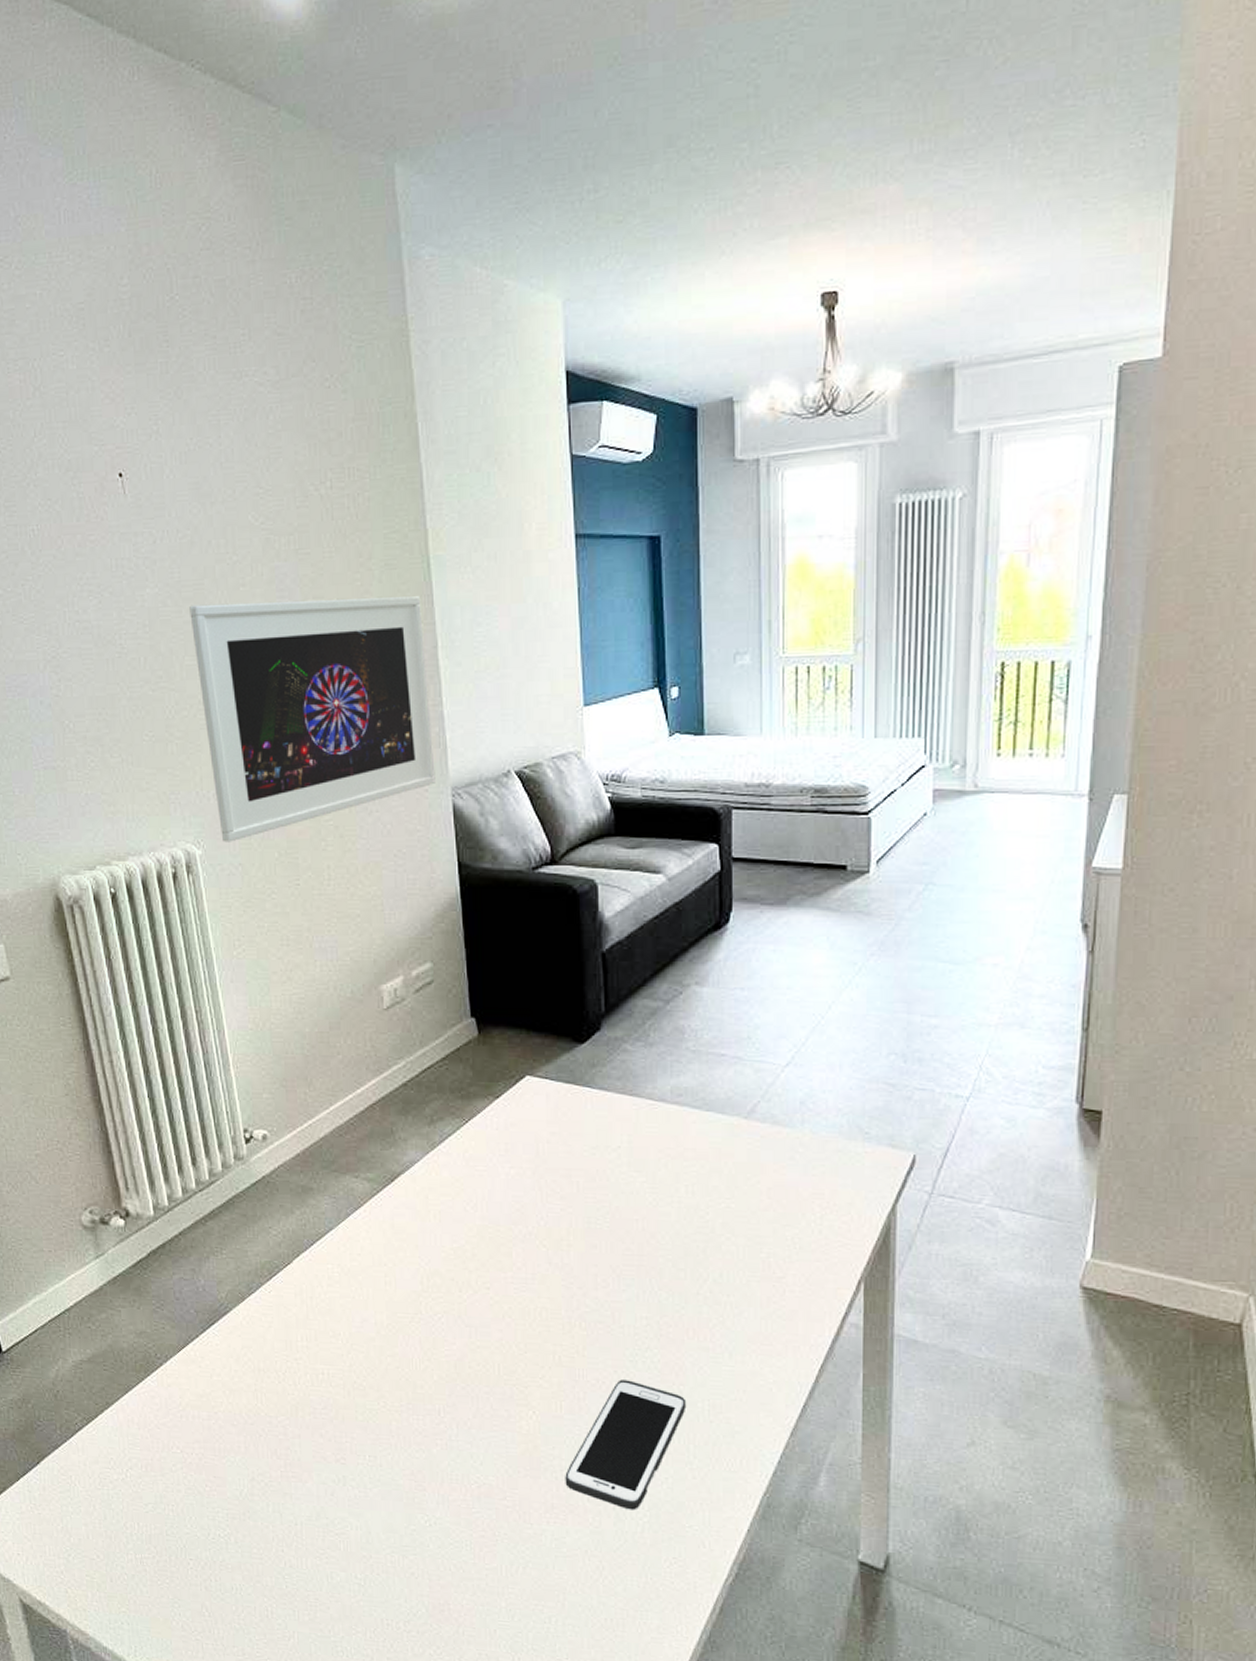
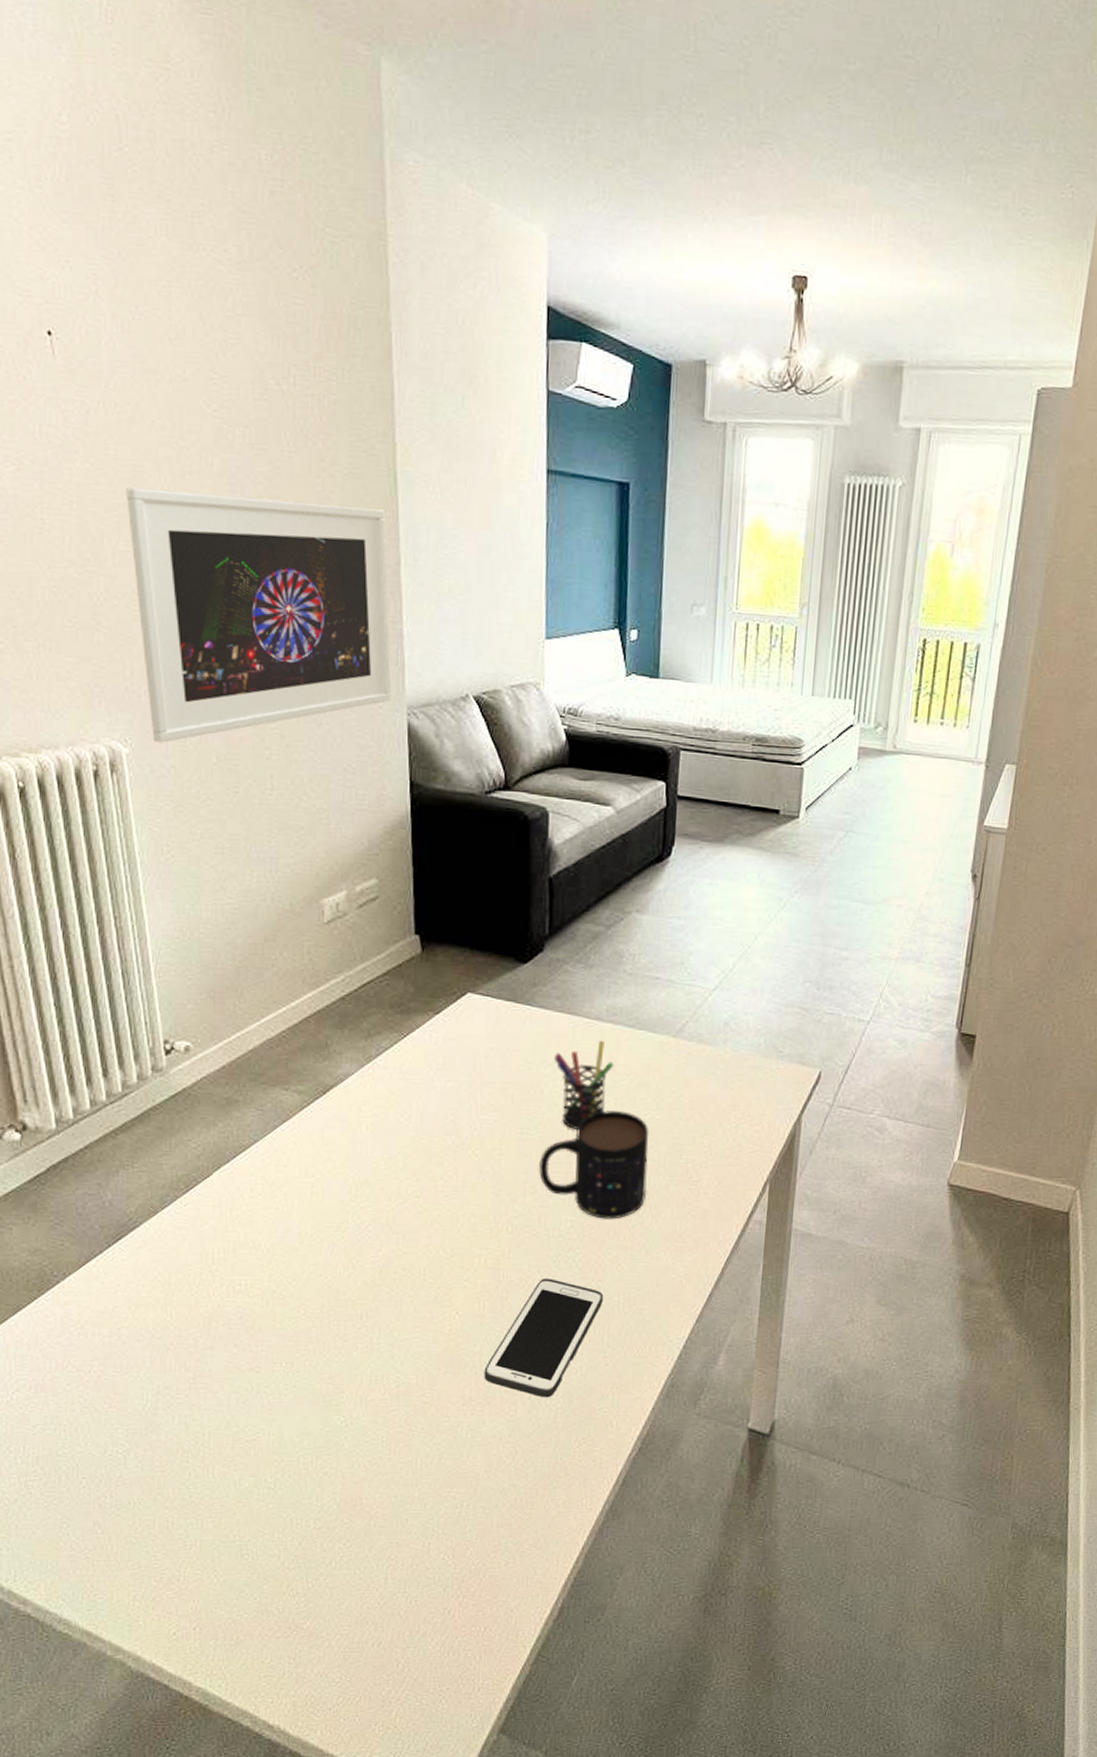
mug: none [608,1199,725,1318] -> present [538,1111,649,1219]
pen holder: none [617,1123,682,1219] -> present [553,1040,614,1129]

